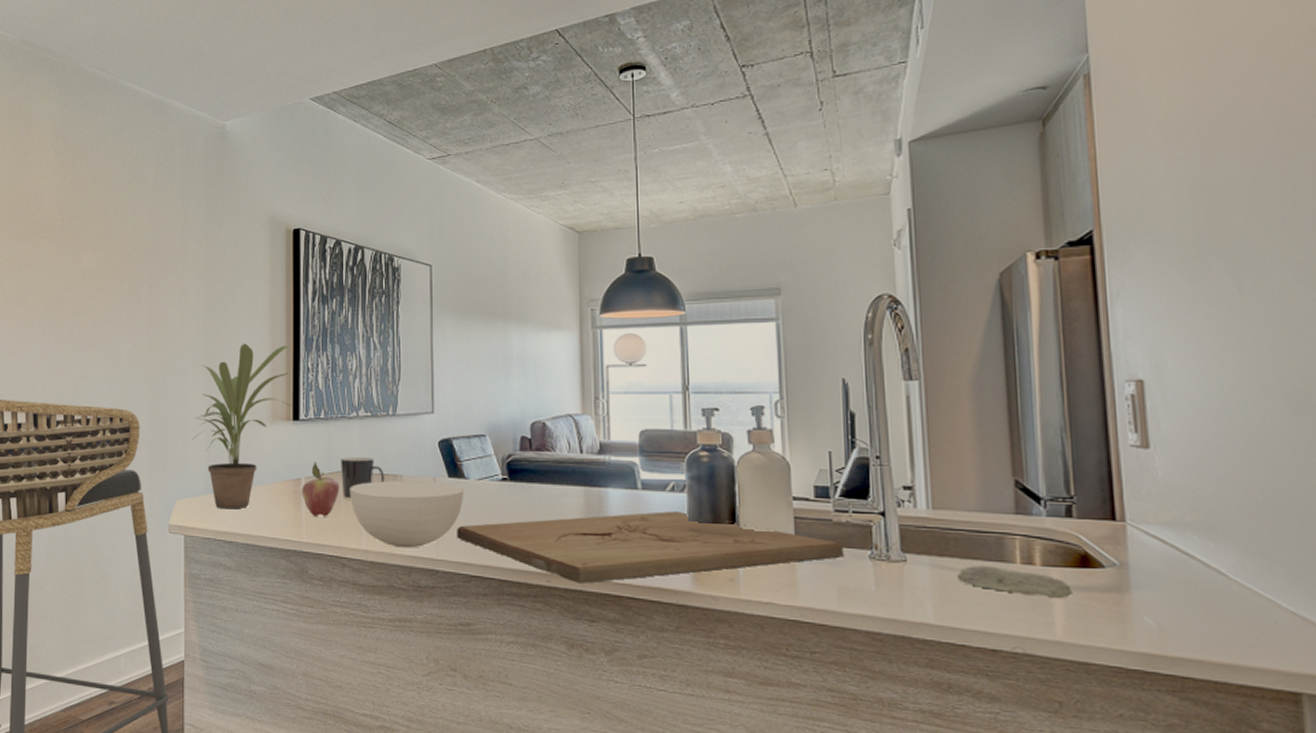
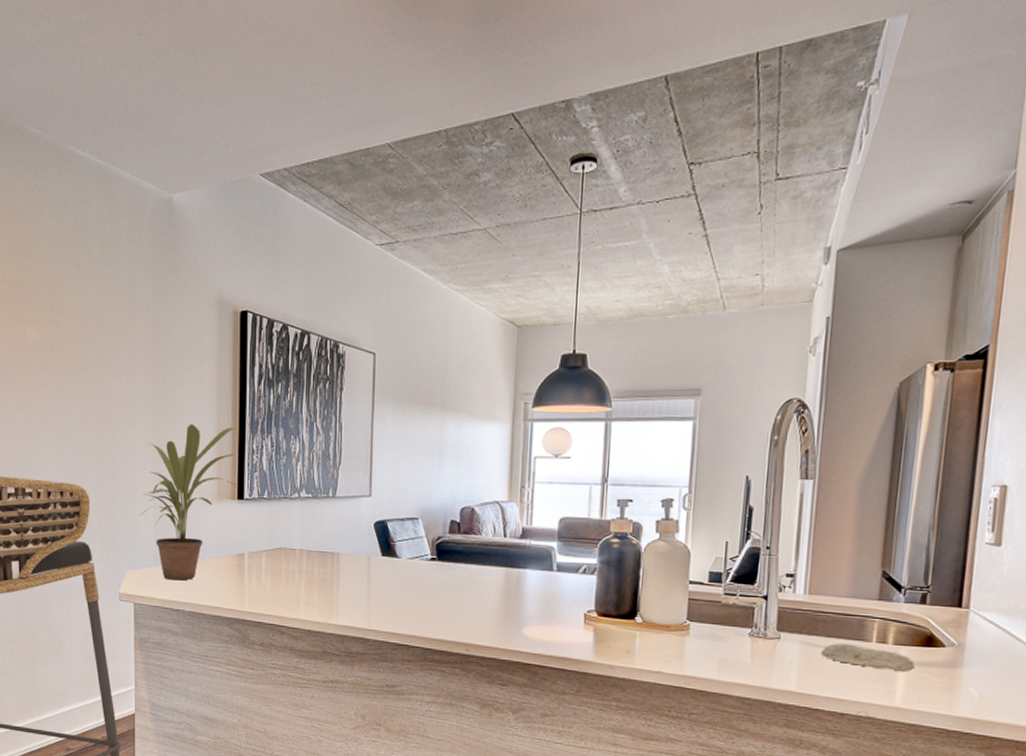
fruit: present [302,461,340,517] -> none [245,538,281,589]
mug: present [340,457,384,502] -> none [281,535,323,576]
bowl: present [350,480,464,548] -> none [290,557,395,619]
cutting board: present [457,510,845,584] -> none [387,590,729,653]

